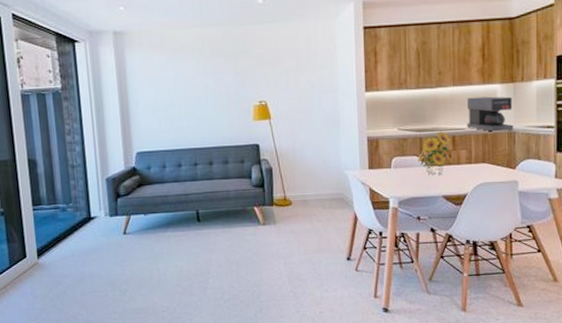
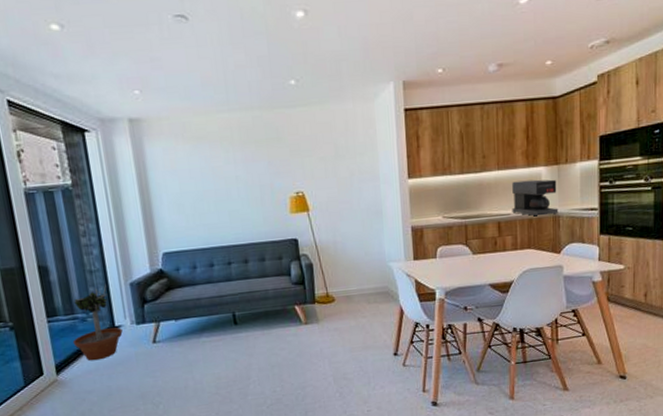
potted tree: none [53,178,97,248] -> present [72,284,123,361]
flower bouquet: present [418,131,452,176] -> none [463,217,497,264]

